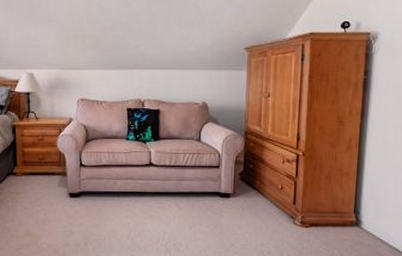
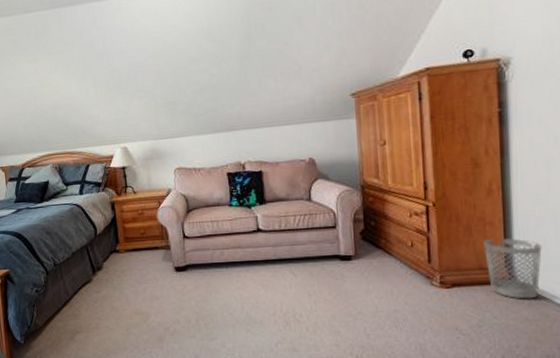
wastebasket: none [339,187,384,240] -> present [484,238,542,299]

